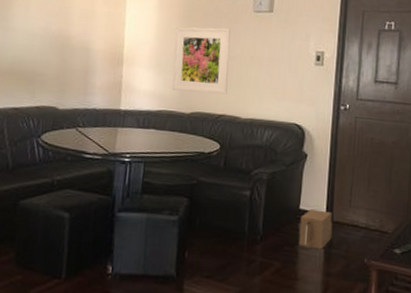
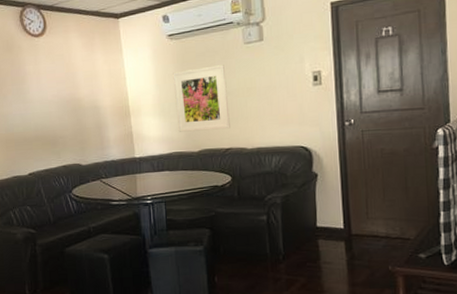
cardboard box: present [298,209,333,250] -> none [319,225,353,262]

